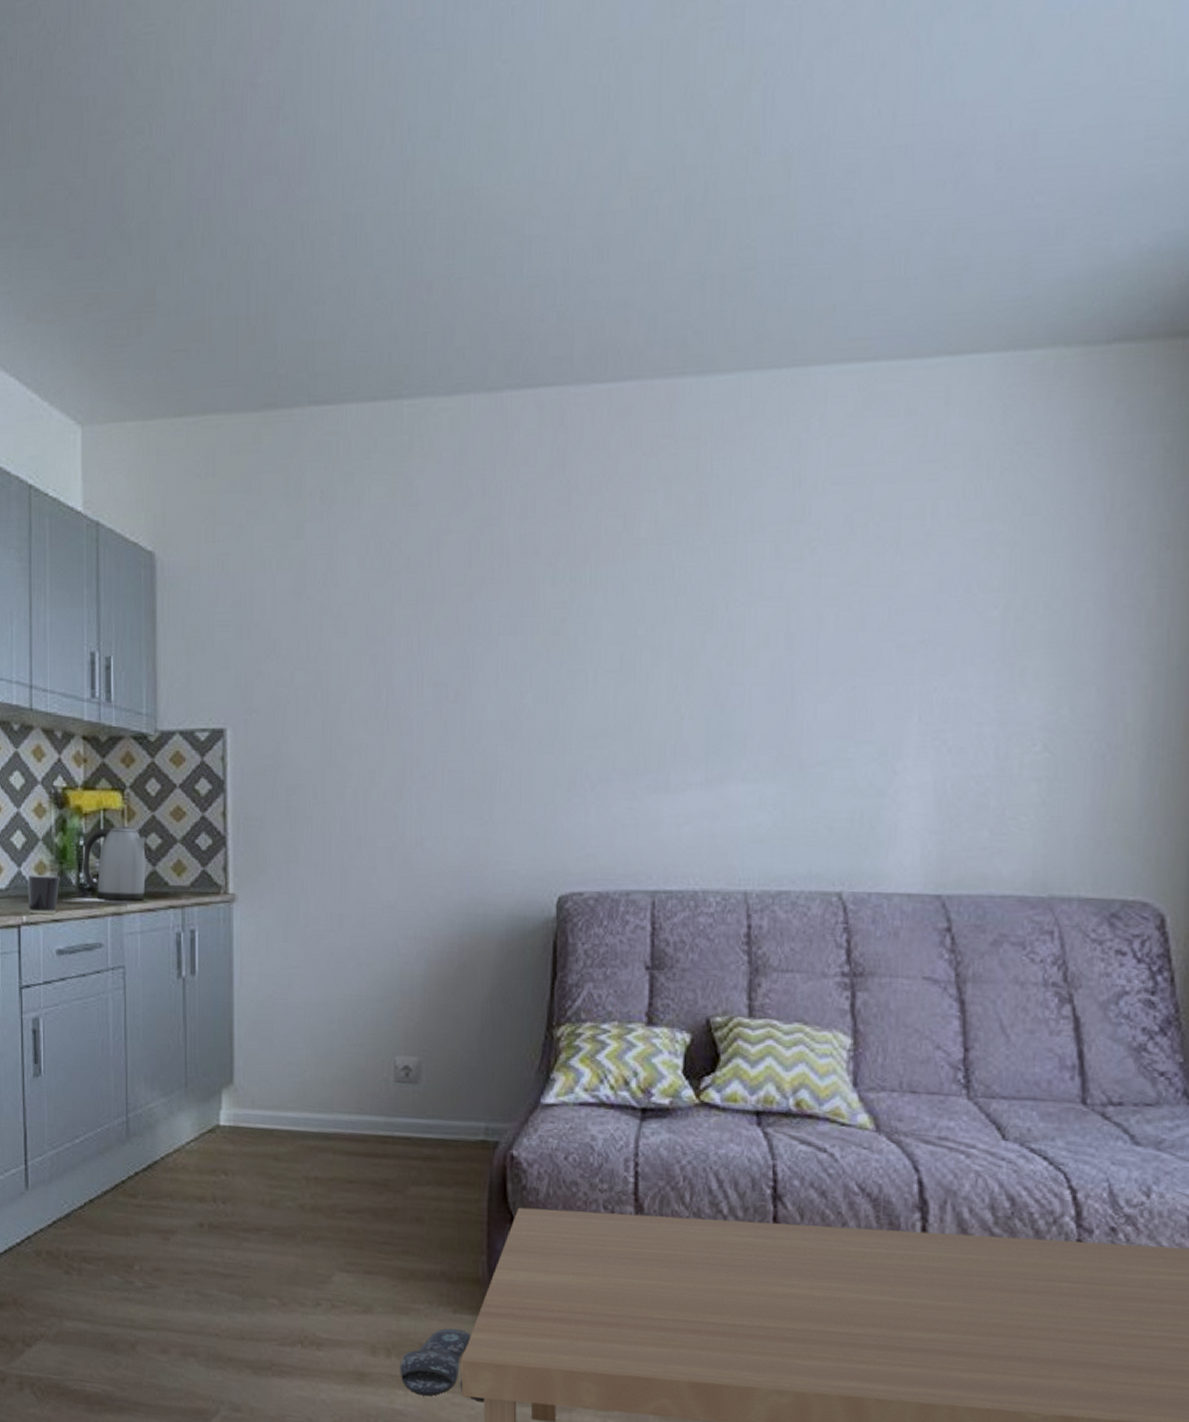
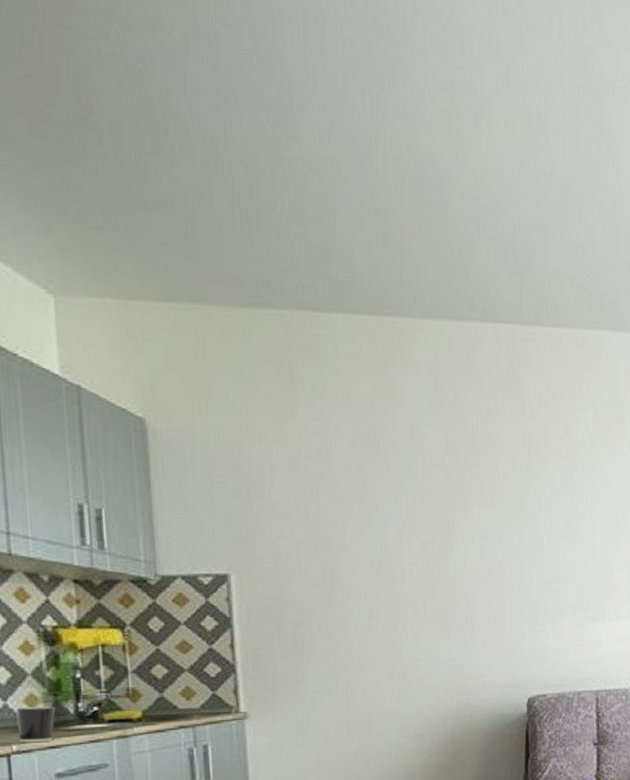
kettle: present [83,826,146,901] -> none [81,660,153,725]

